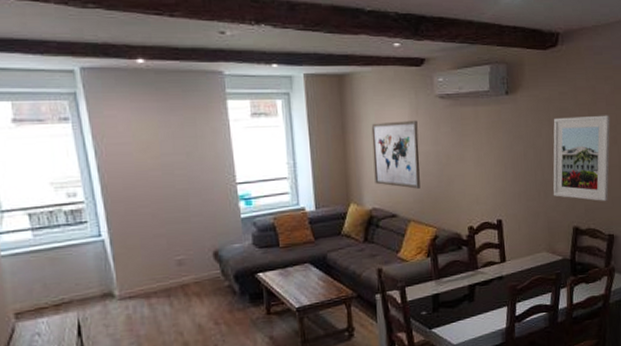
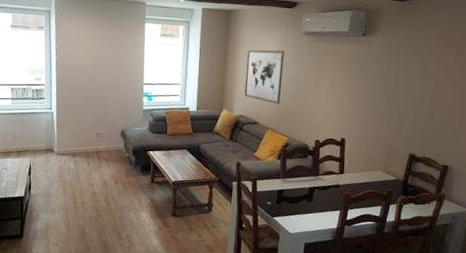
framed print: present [553,115,610,201] -> none [394,59,458,136]

